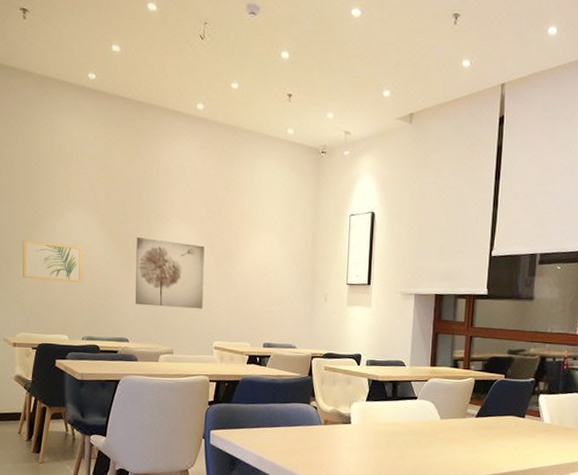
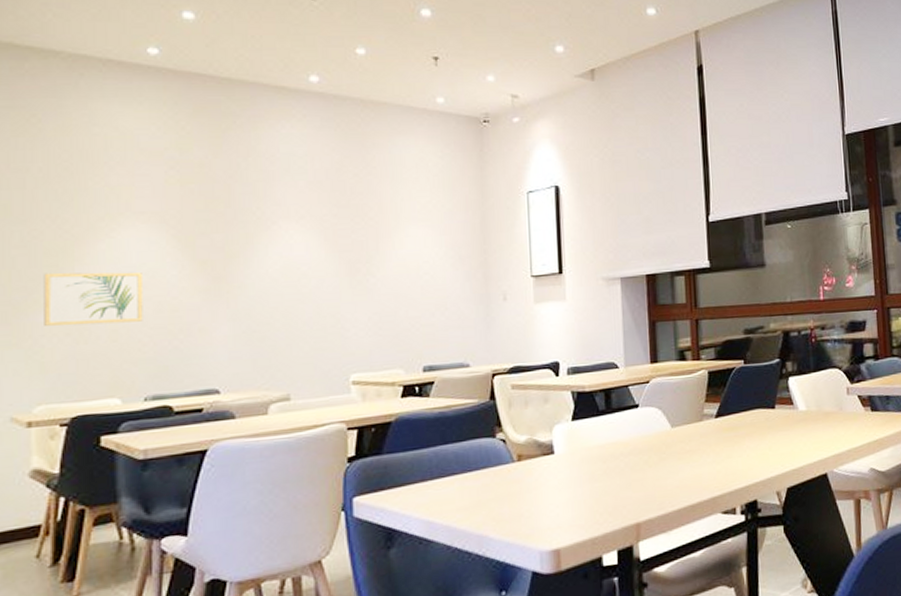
wall art: present [136,237,204,309] -> none [227,249,332,341]

